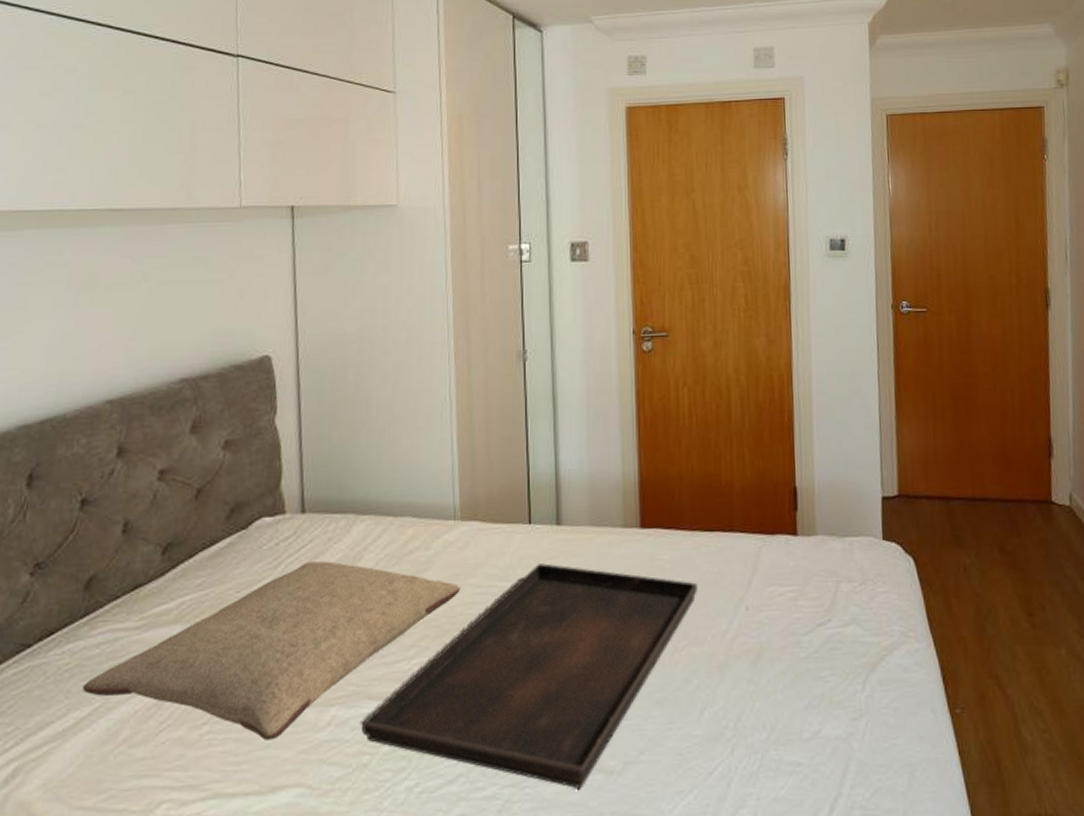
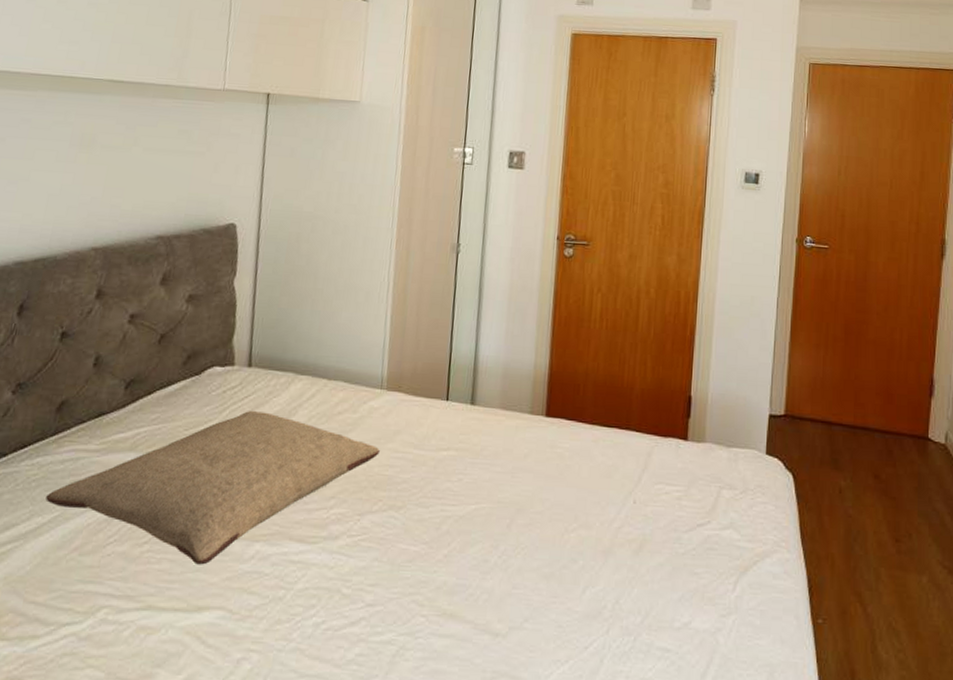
serving tray: present [361,563,697,790] -> none [280,437,592,646]

